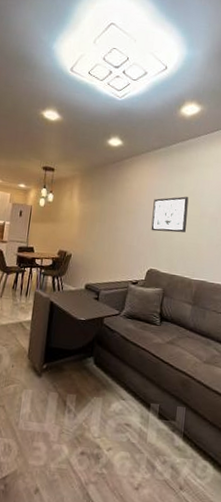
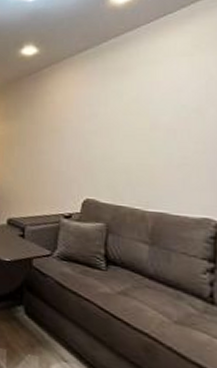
wall art: present [151,196,189,233] -> none [83,105,131,152]

